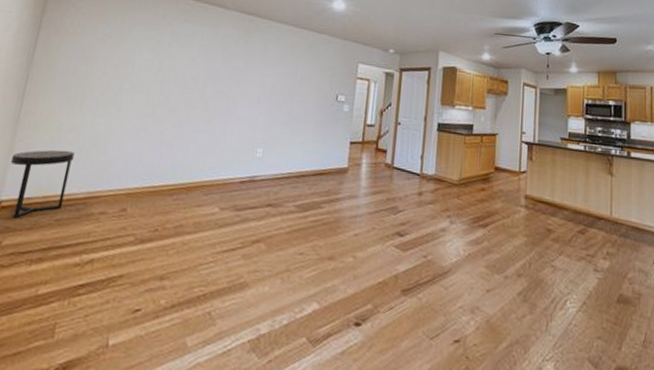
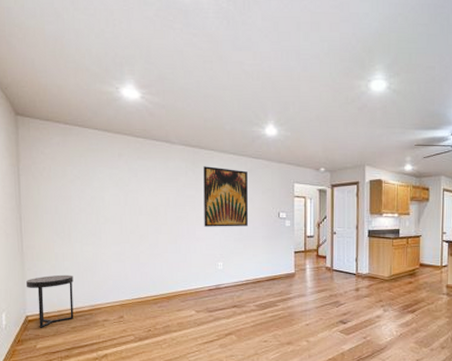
wall art: none [247,36,307,108] -> present [203,166,248,227]

